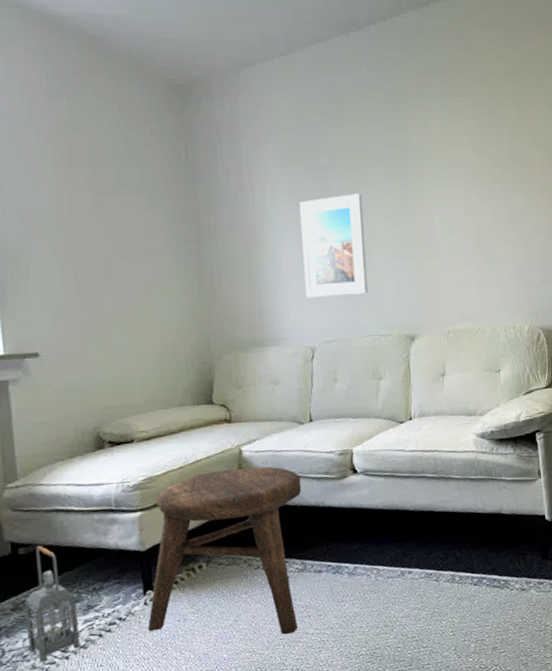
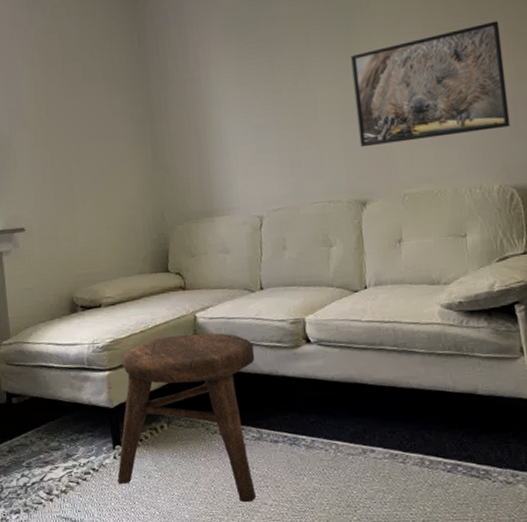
lantern: present [24,546,80,663] -> none [17,397,61,502]
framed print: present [298,194,368,298] -> none [242,61,314,168]
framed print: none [407,175,541,284] -> present [351,21,511,148]

